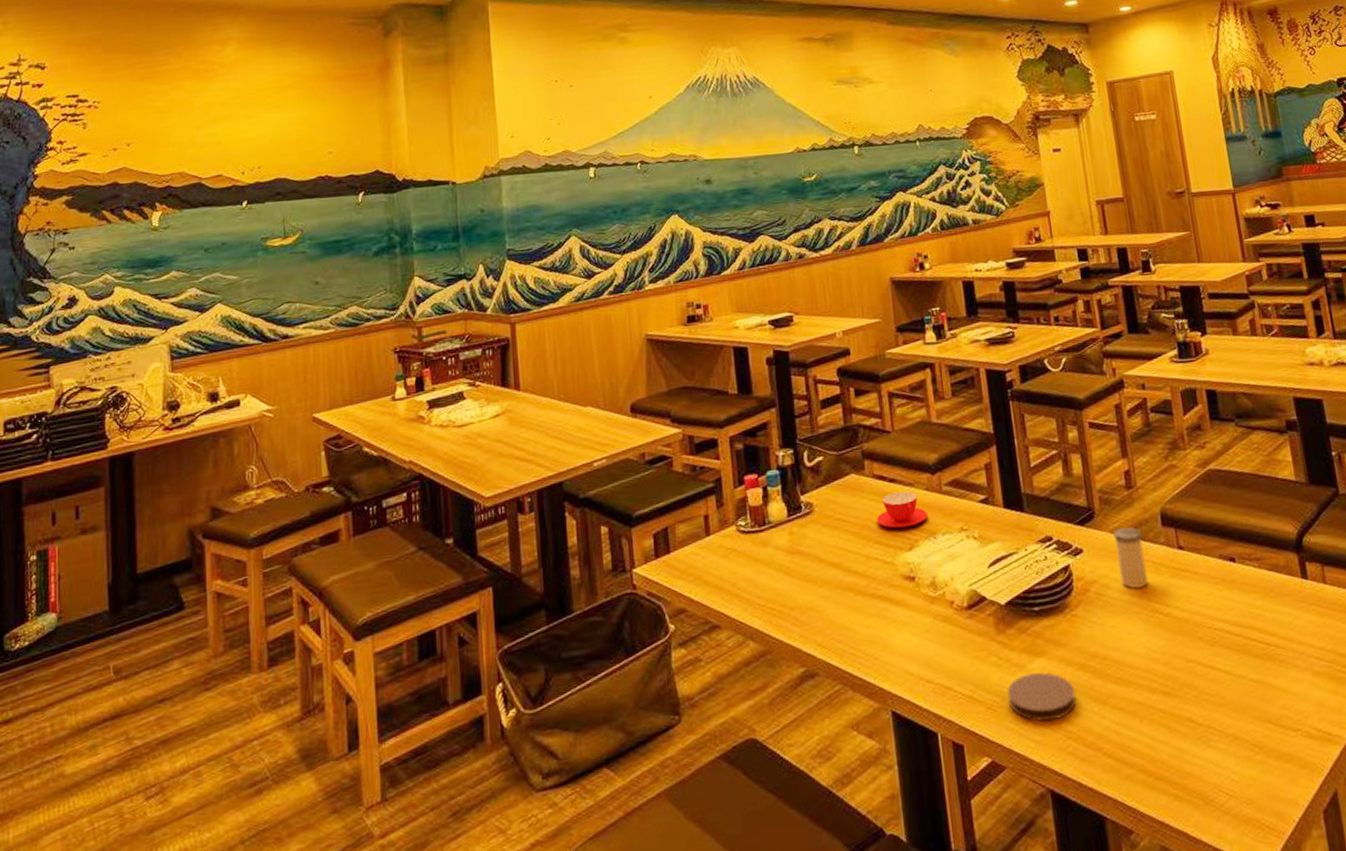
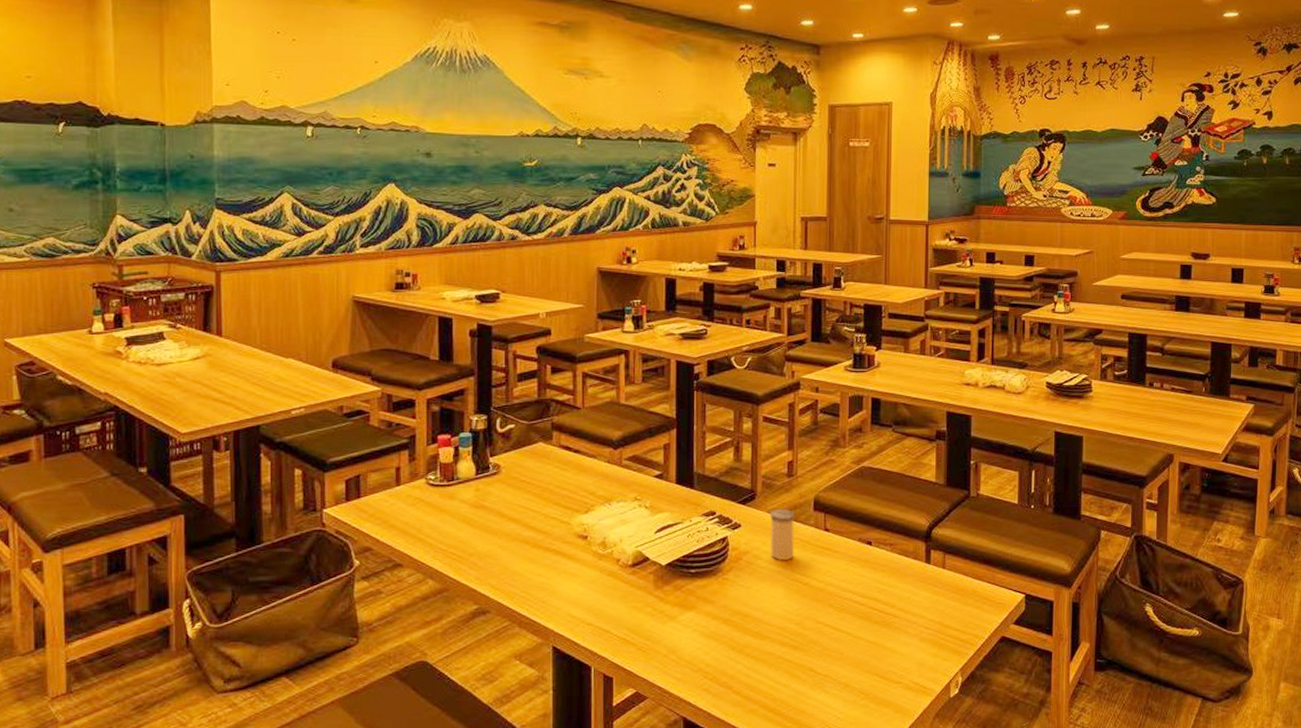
teacup: present [877,491,928,528] -> none [559,461,606,493]
coaster: present [1007,672,1077,721] -> none [658,623,717,663]

